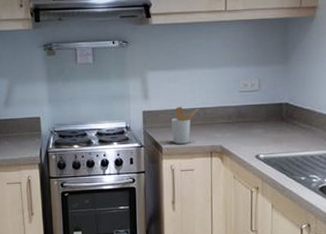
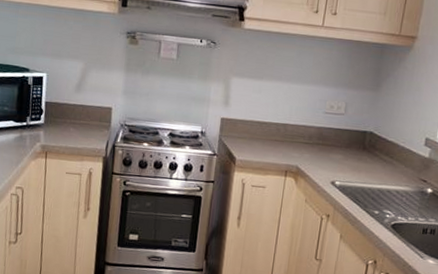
utensil holder: present [171,106,199,144] -> none [247,118,280,159]

